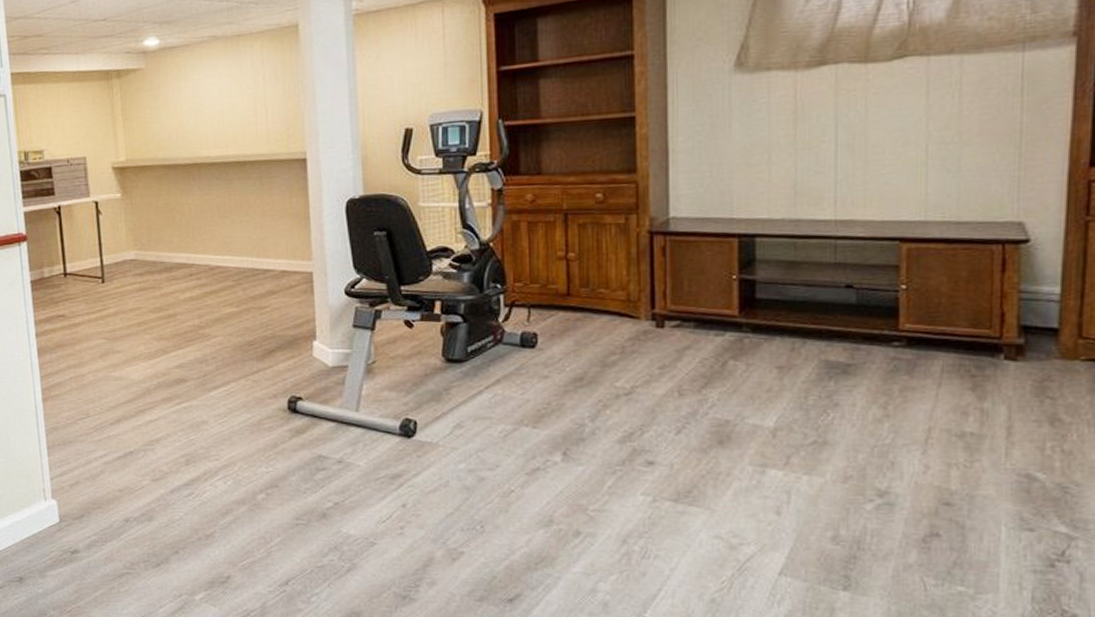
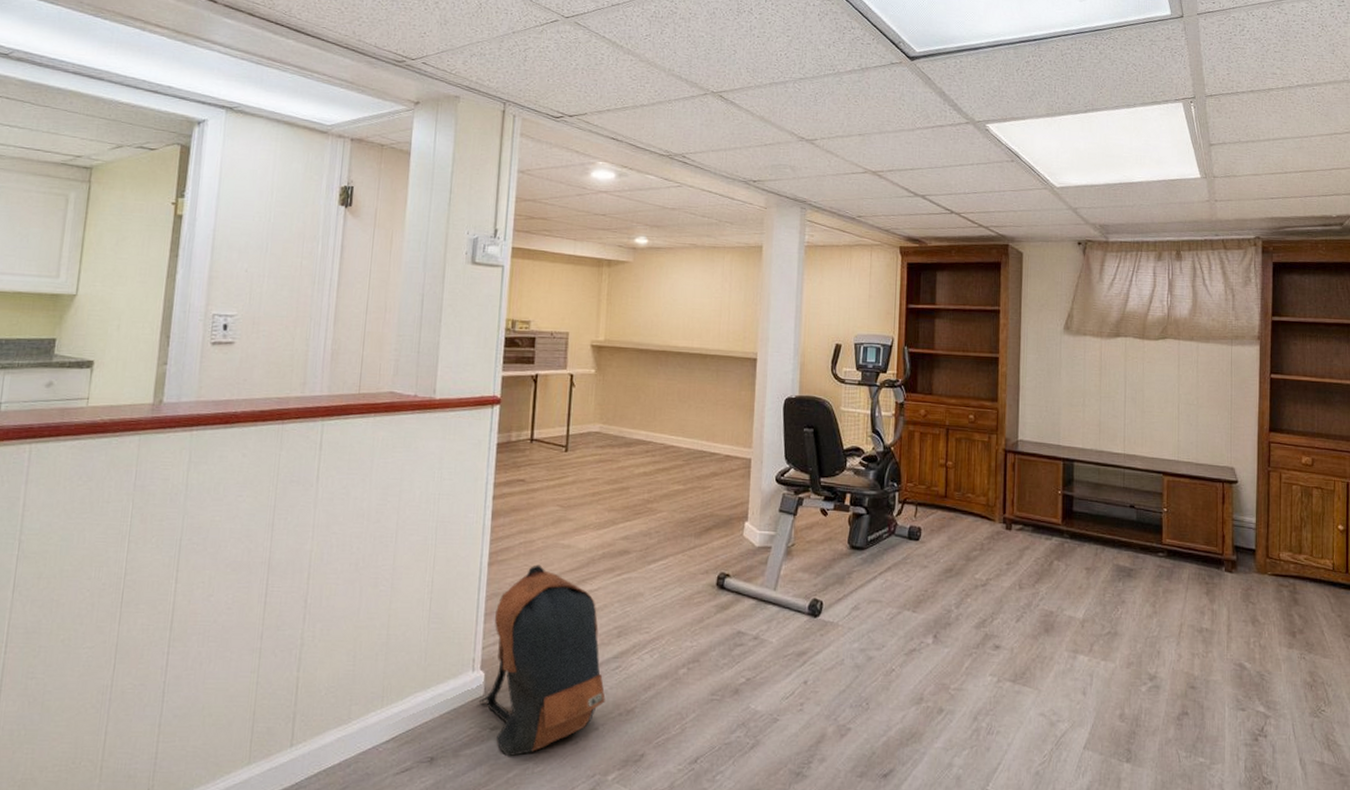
backpack: none [55,398,182,578] -> present [478,564,606,757]

